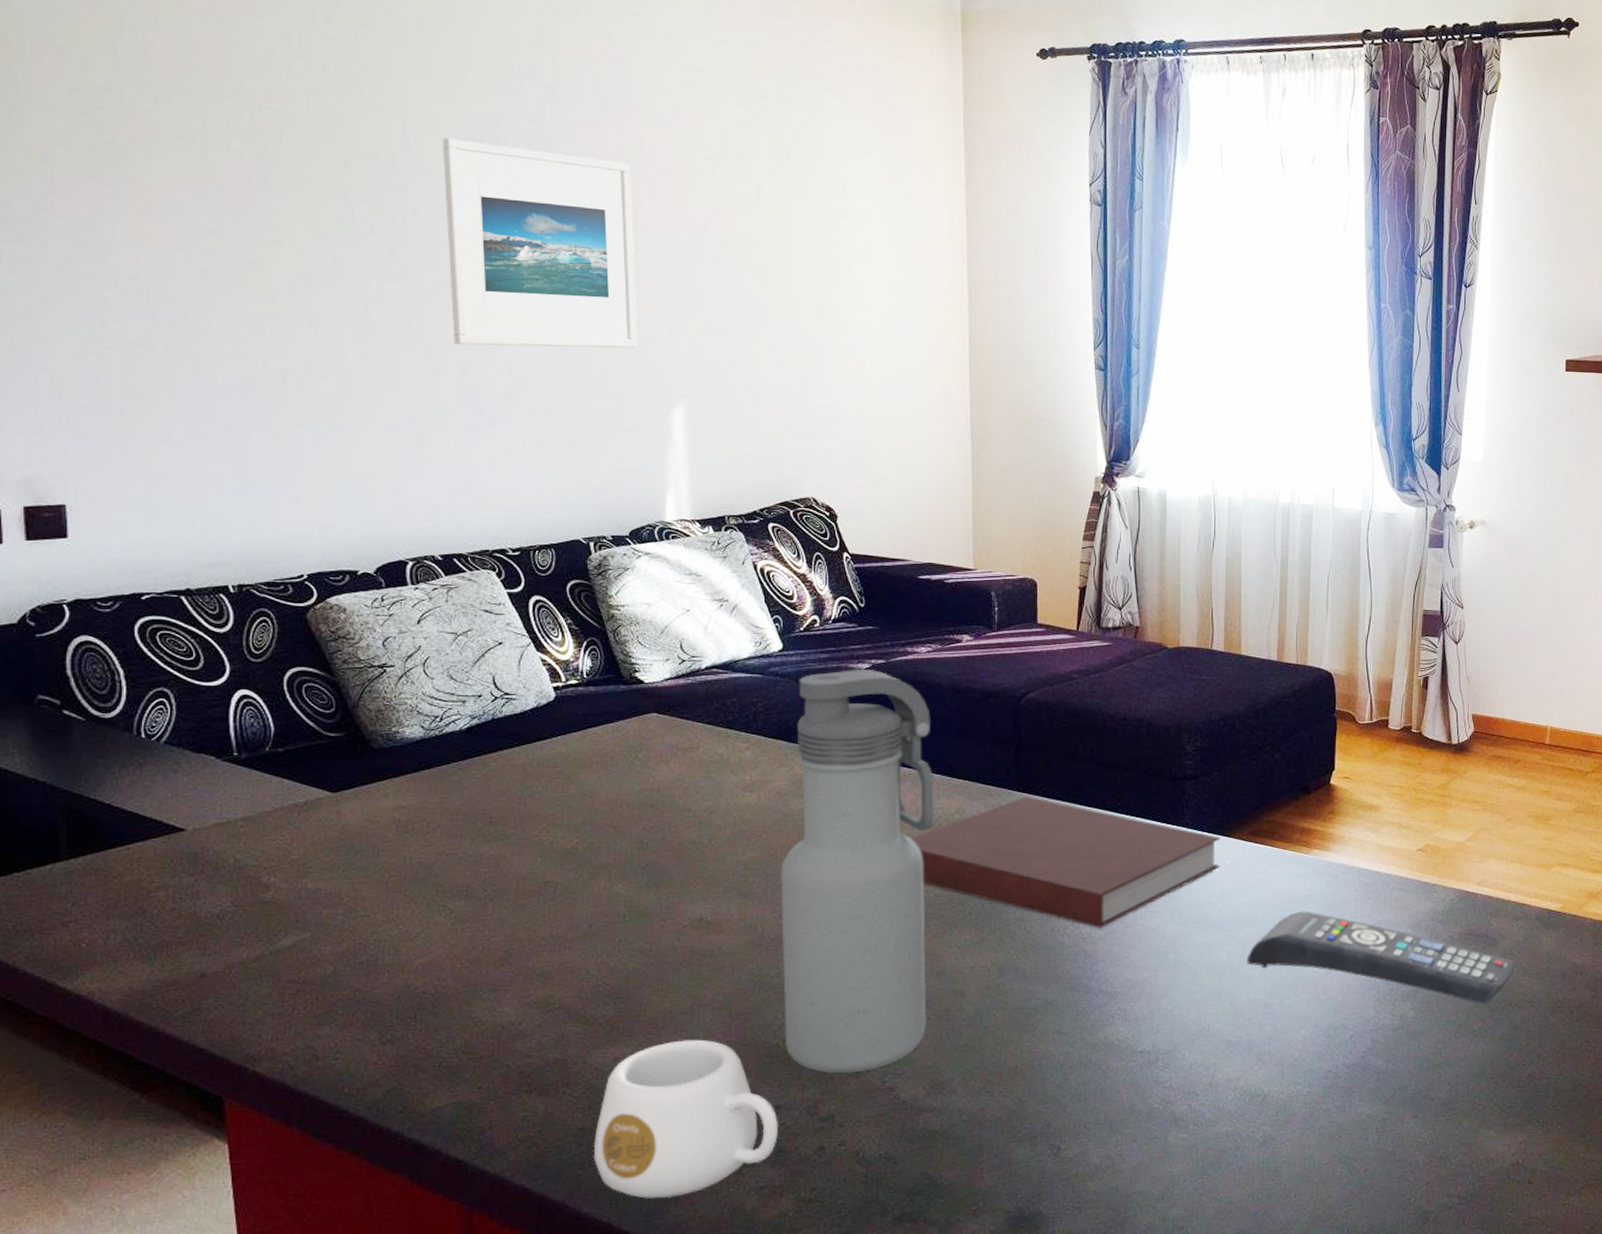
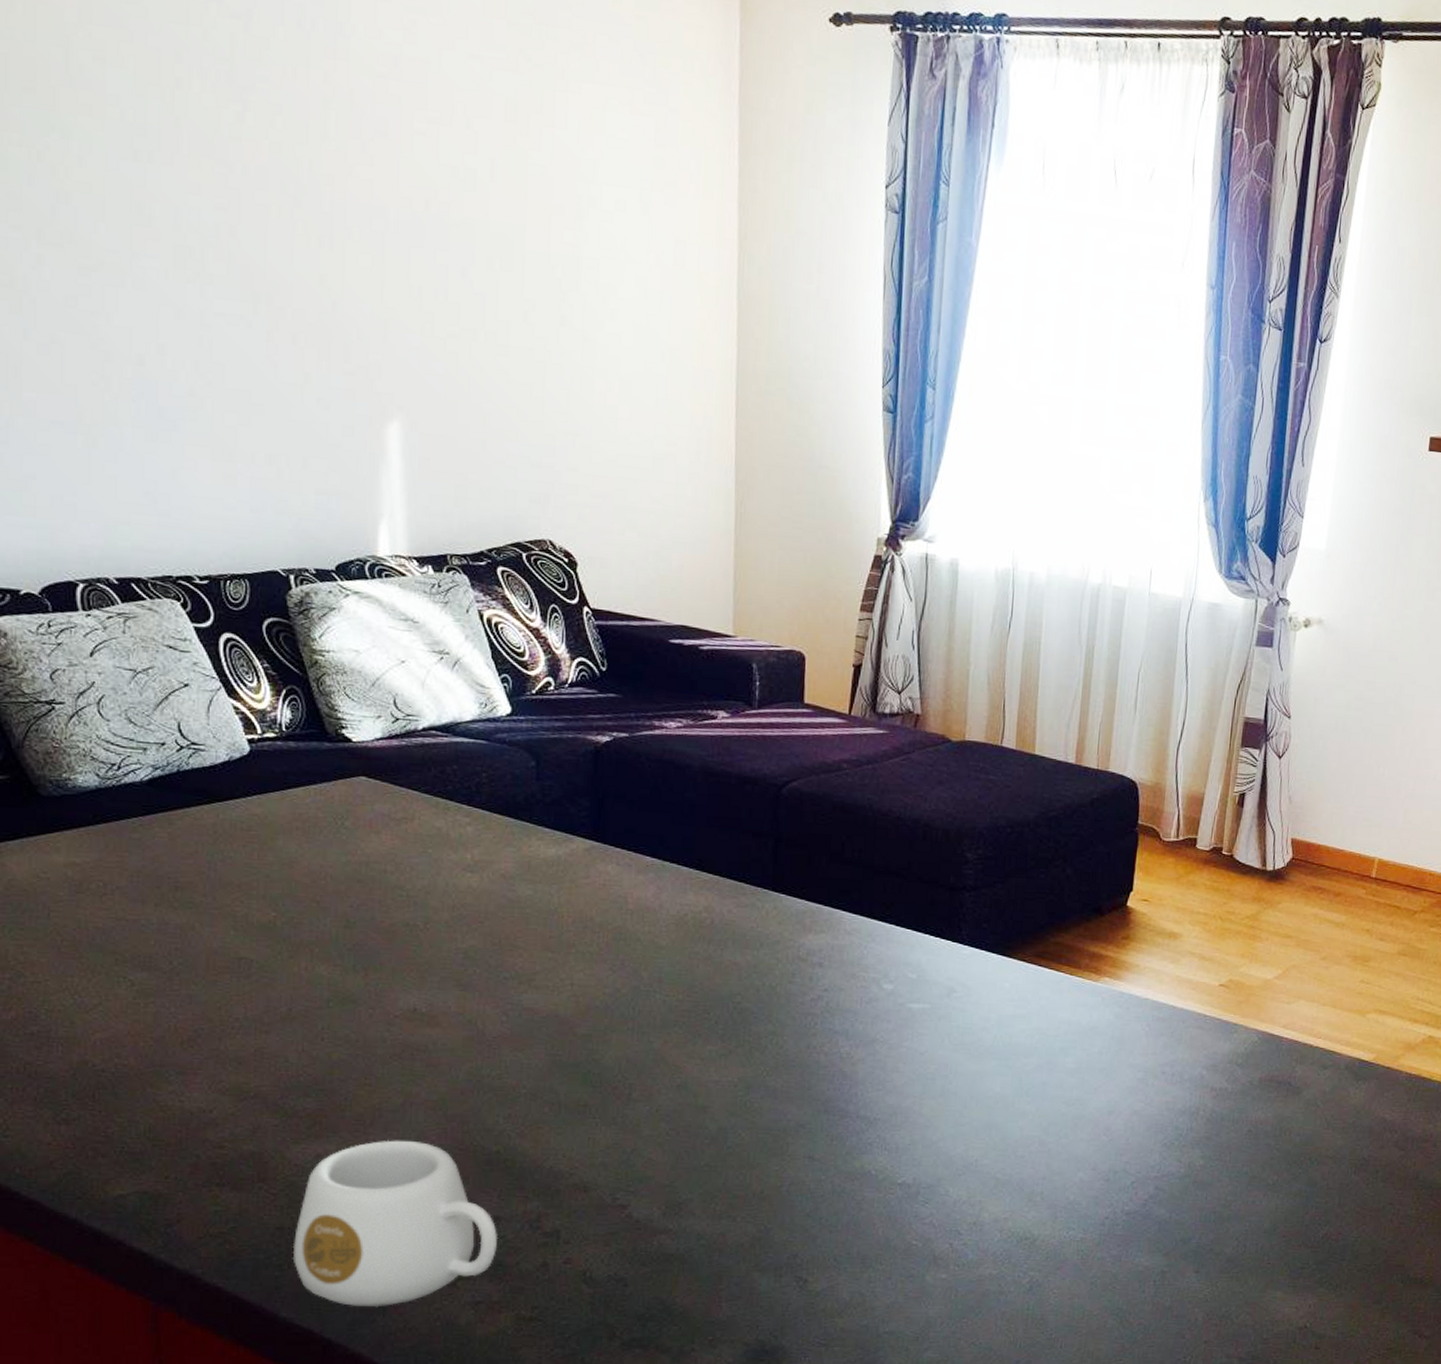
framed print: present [442,138,638,348] -> none [113,73,347,348]
water bottle: present [779,668,935,1074] -> none [503,741,680,1187]
notebook: present [910,796,1220,928] -> none [652,897,1000,1048]
remote control: present [1247,911,1515,1004] -> none [1022,1043,1319,1157]

